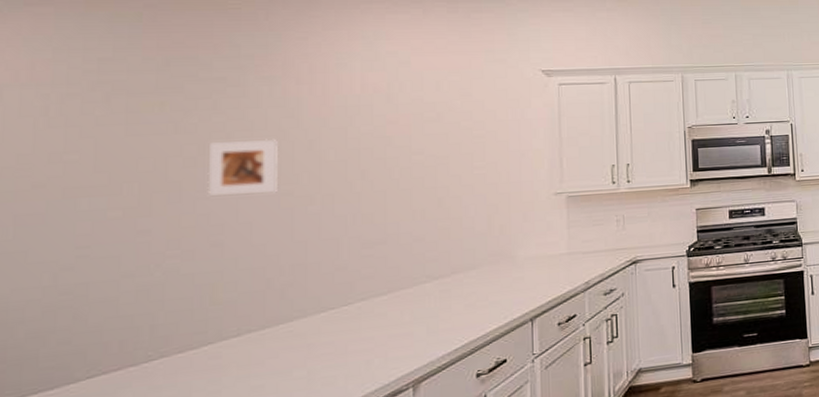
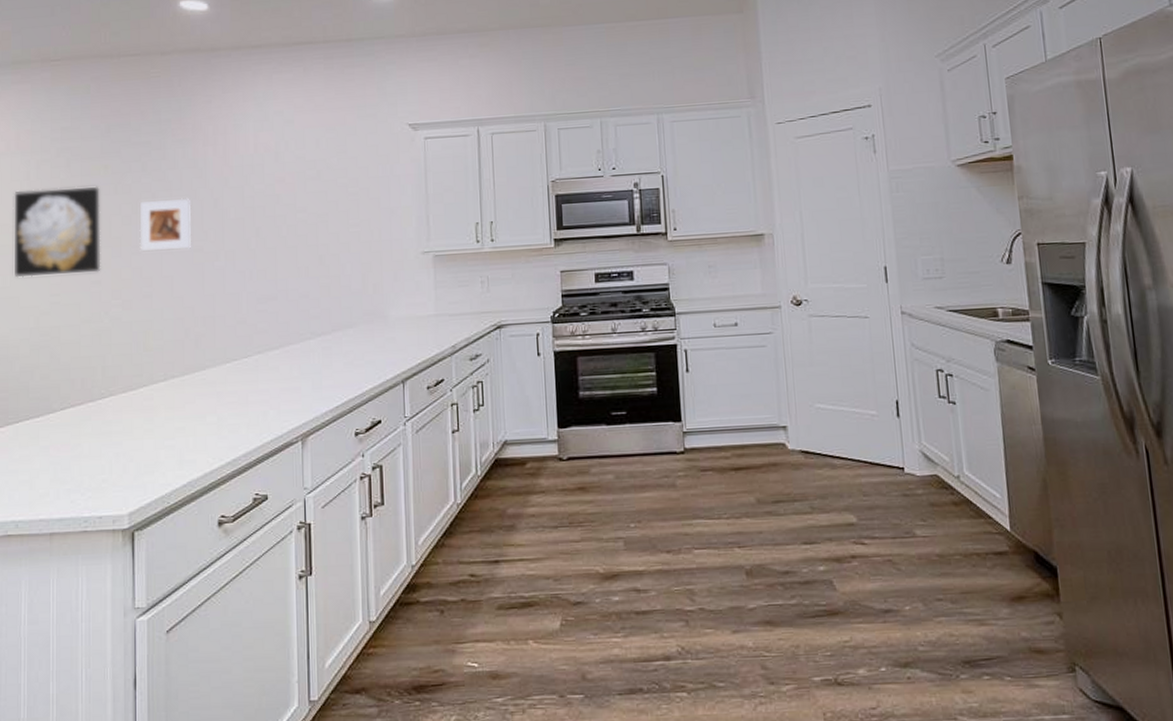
wall art: none [21,124,153,229] -> present [14,186,101,278]

